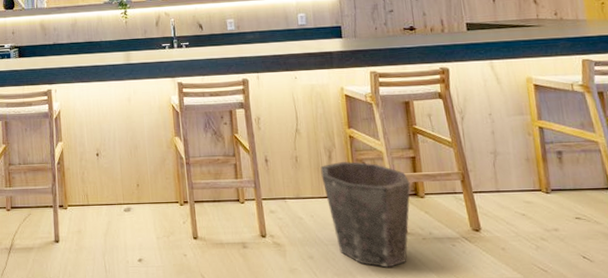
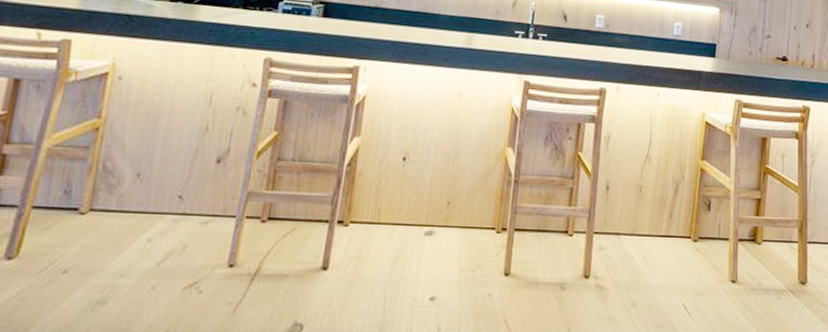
waste bin: present [320,161,411,268] -> none [663,197,751,320]

